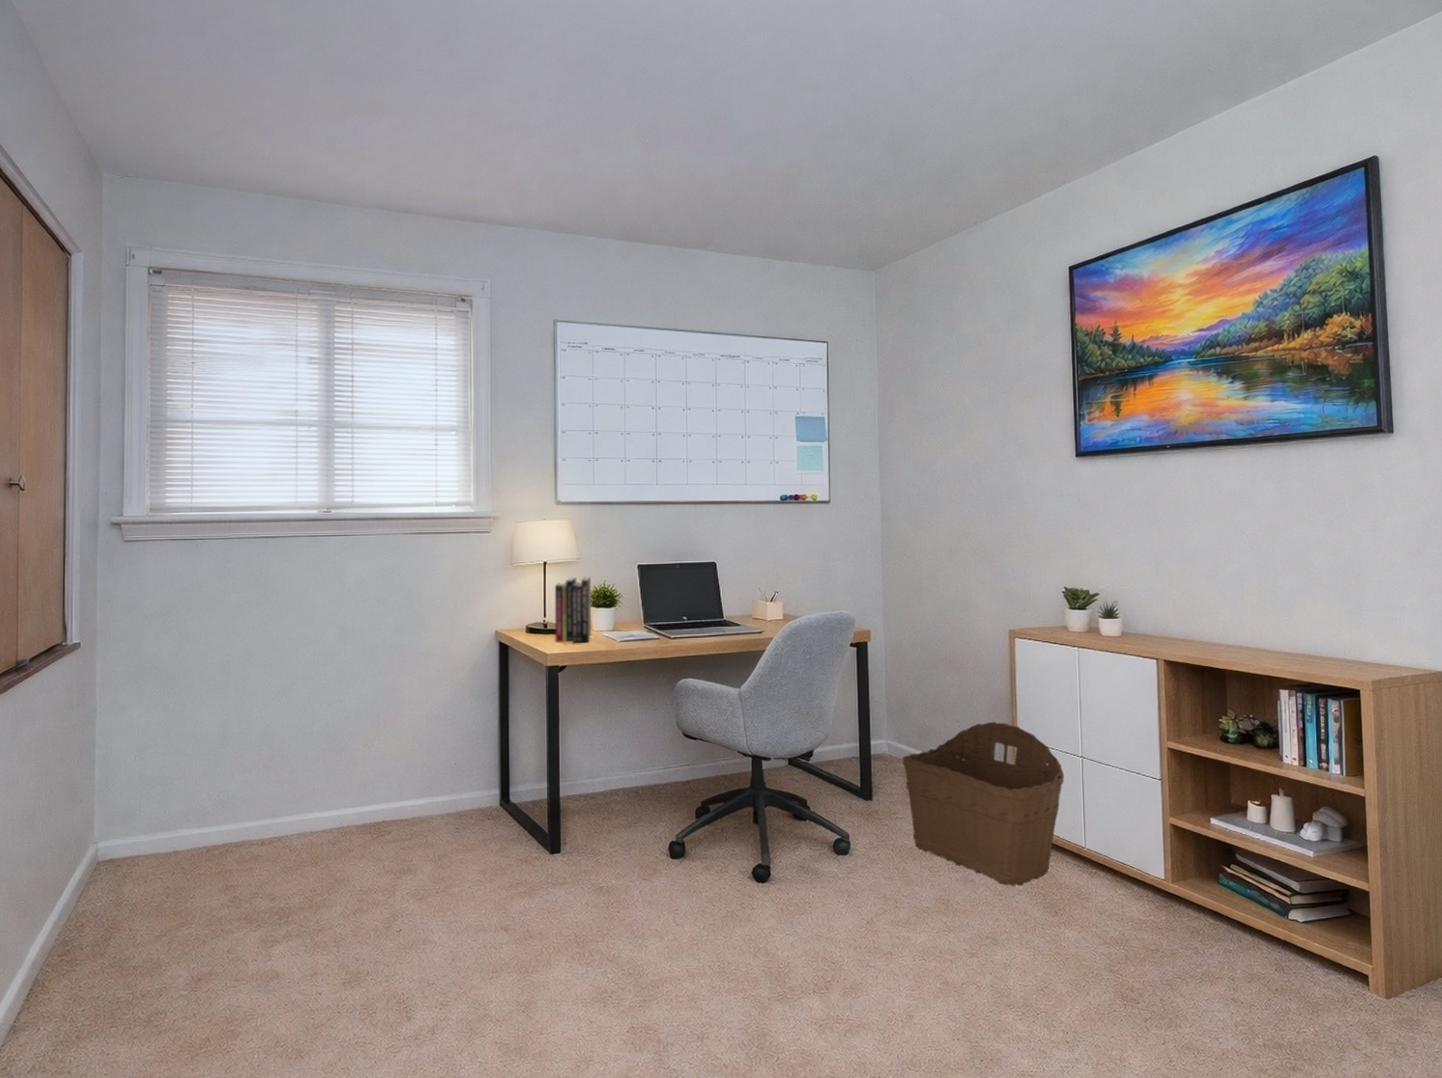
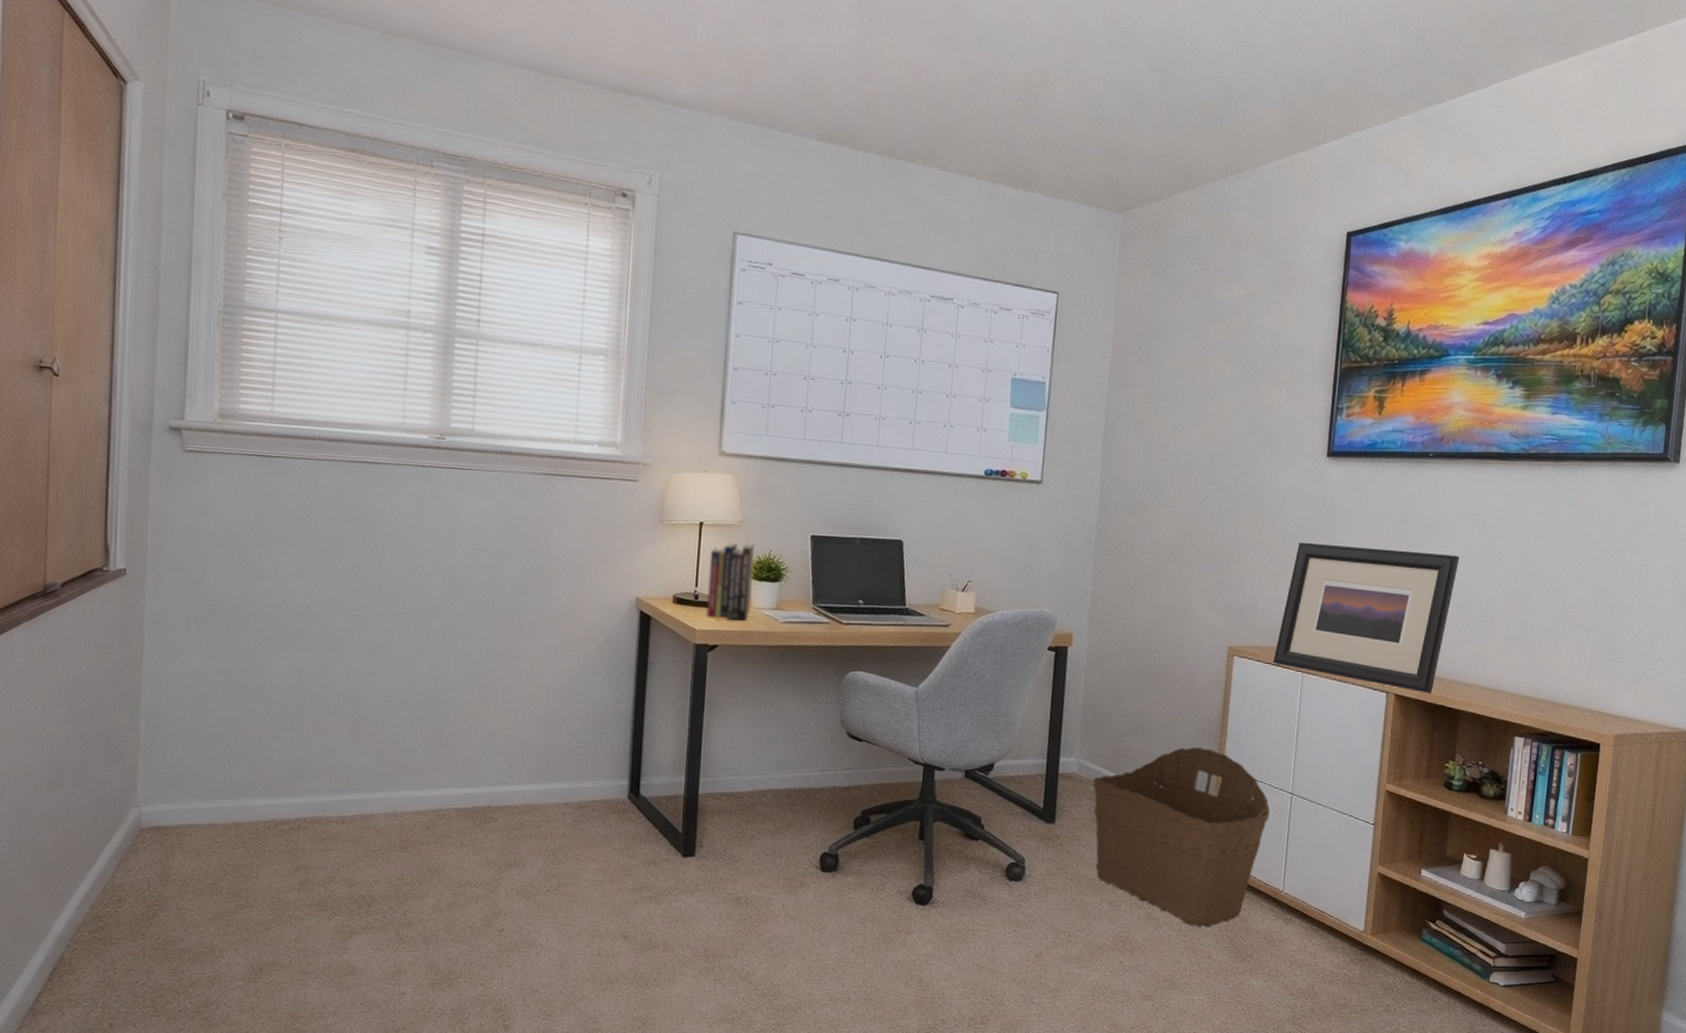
picture frame: none [1050,532,1206,657] -> present [1272,541,1460,694]

